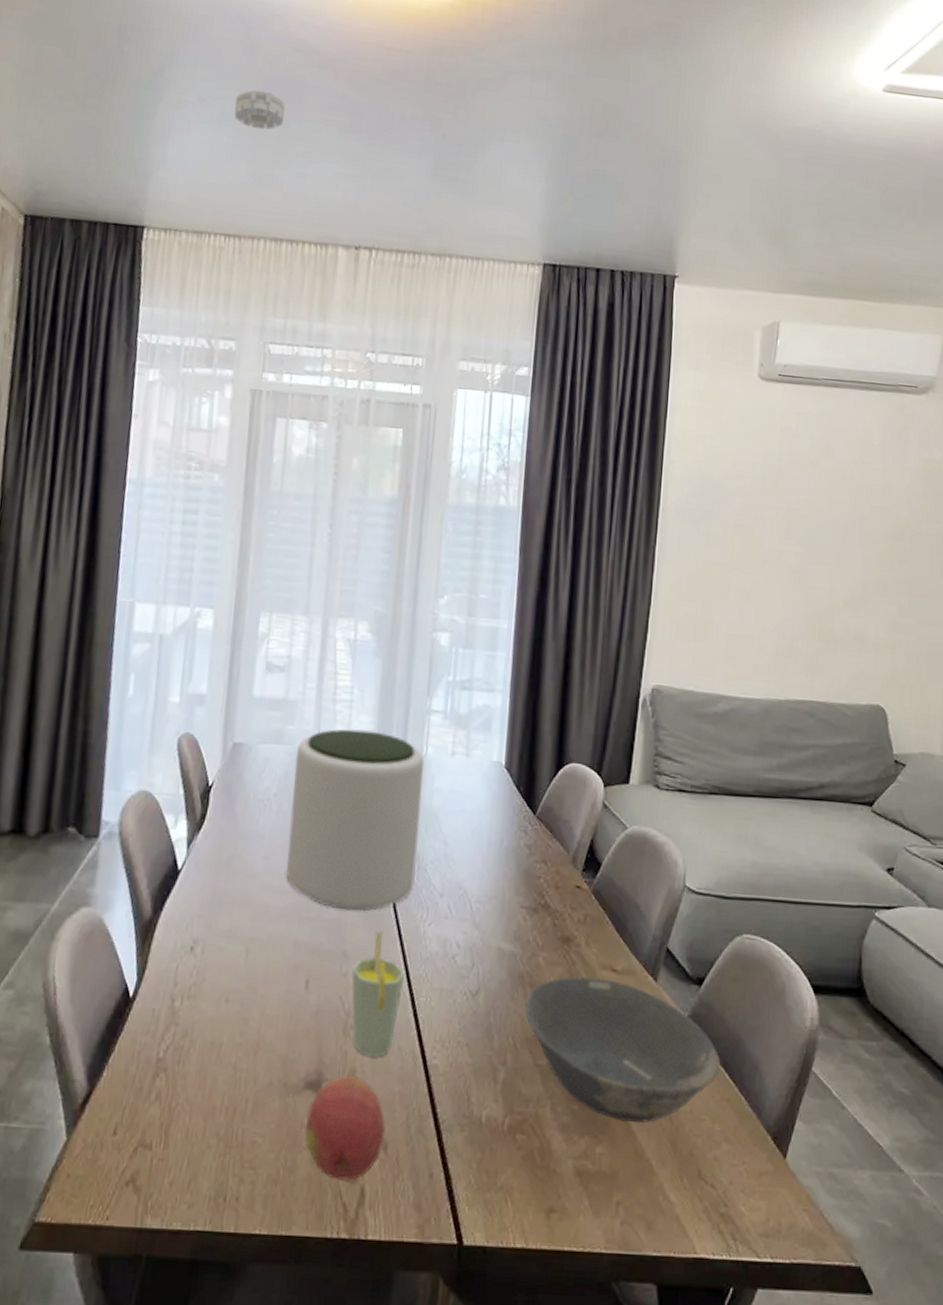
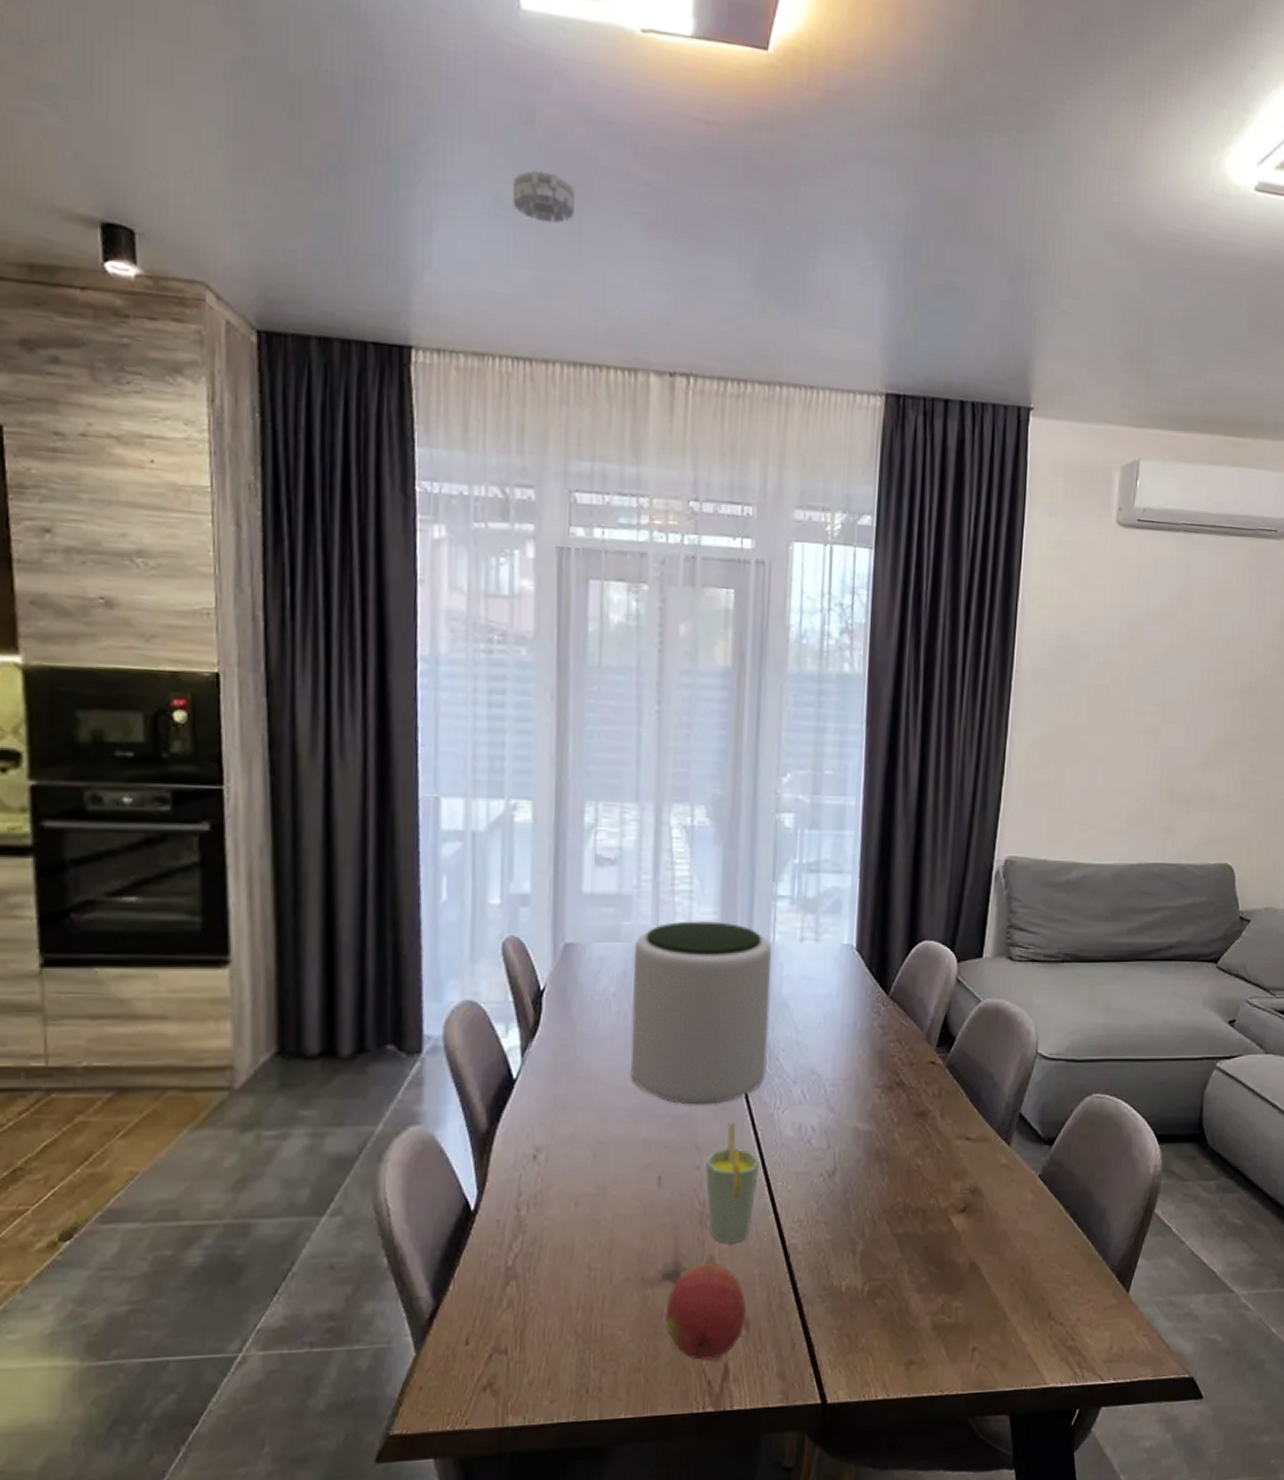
bowl: present [525,976,720,1123] -> none [882,1147,1070,1276]

